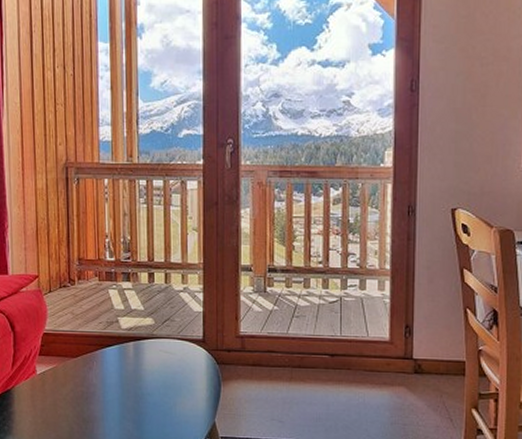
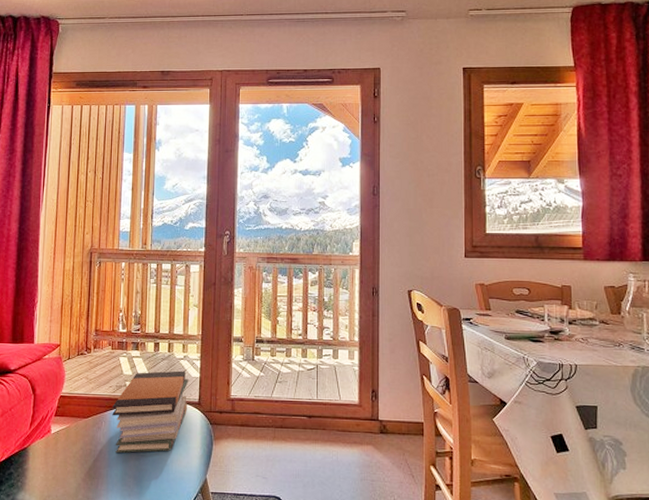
book stack: none [104,304,191,396] -> present [112,370,189,454]

